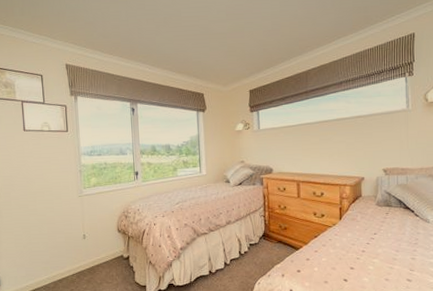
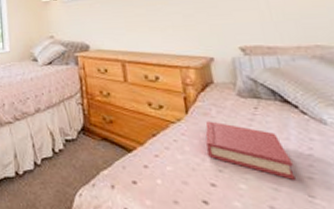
hardback book: none [351,224,404,261] -> present [205,121,296,180]

